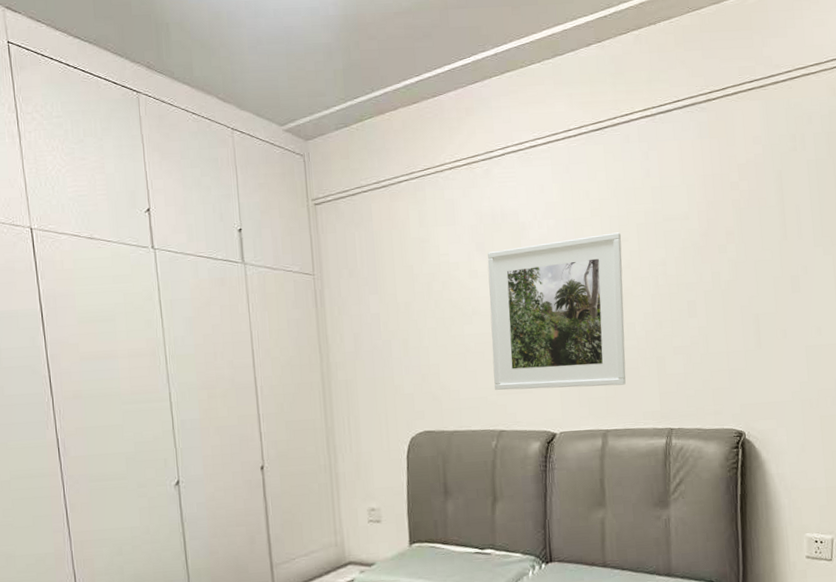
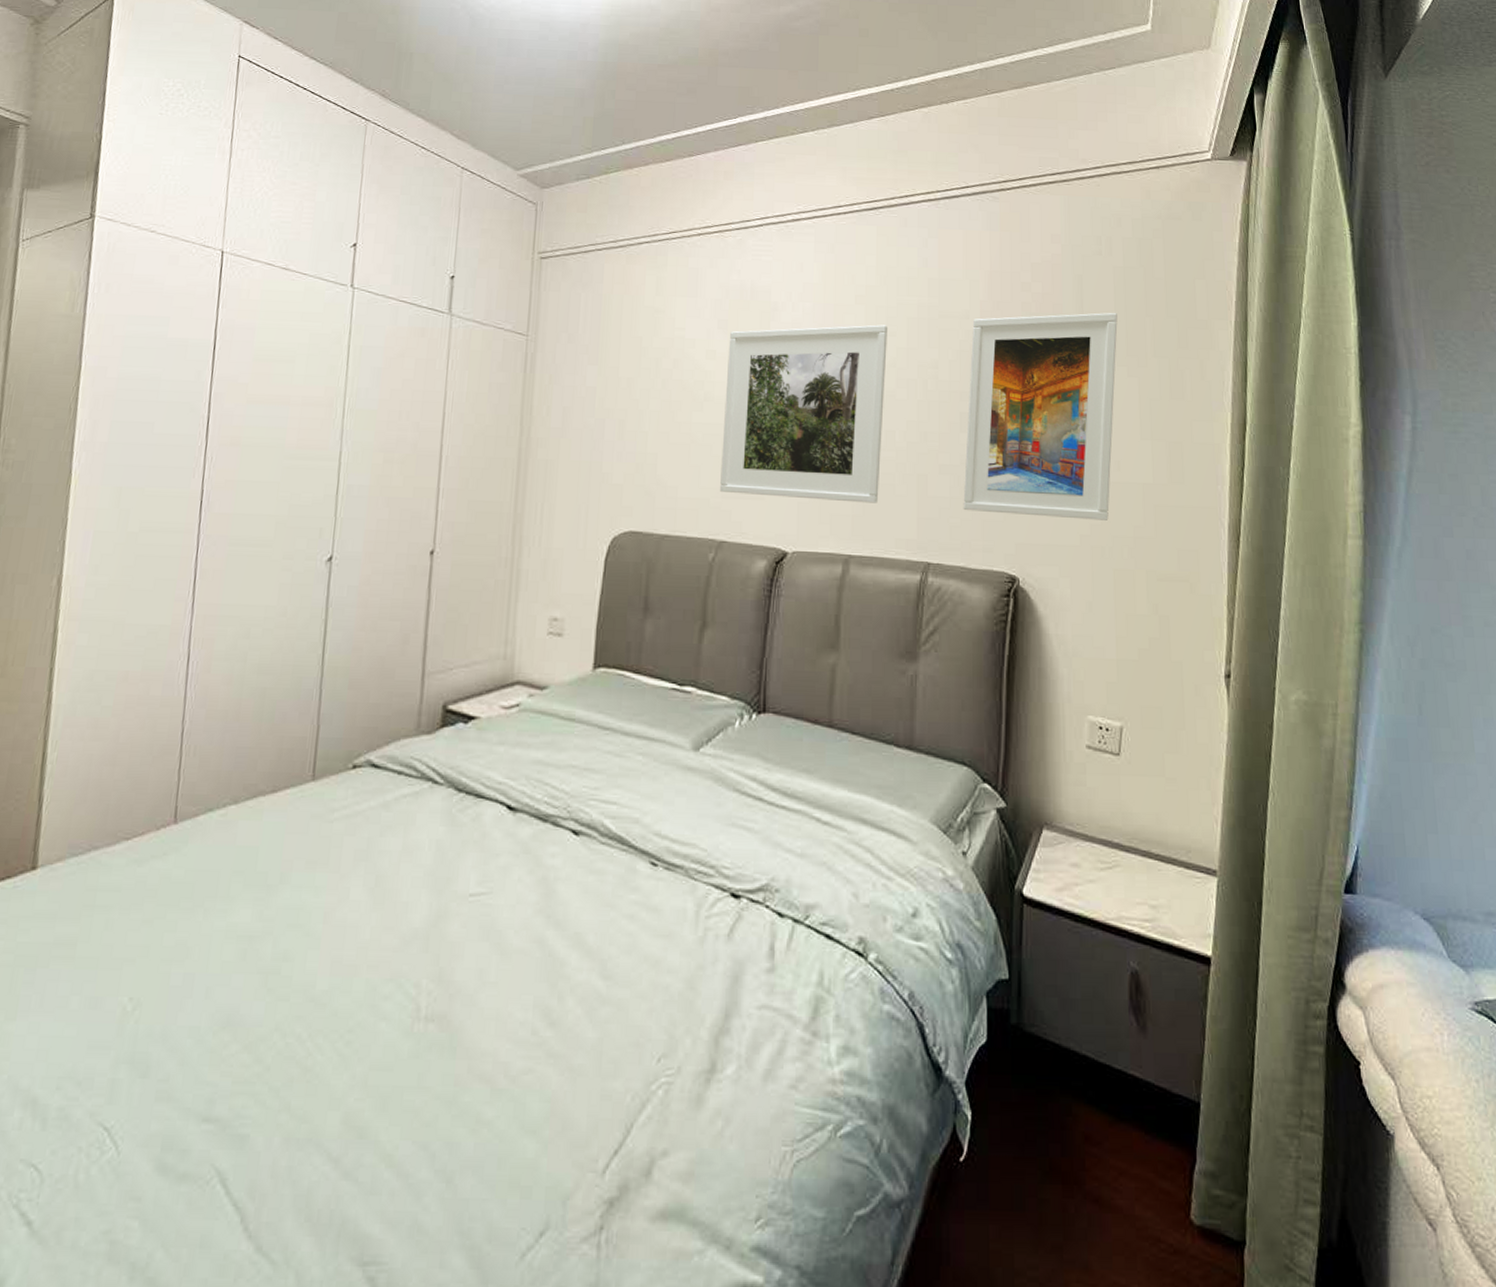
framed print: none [692,200,814,383] -> present [963,312,1118,520]

